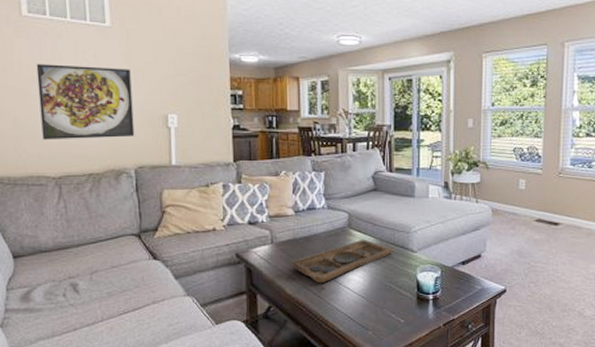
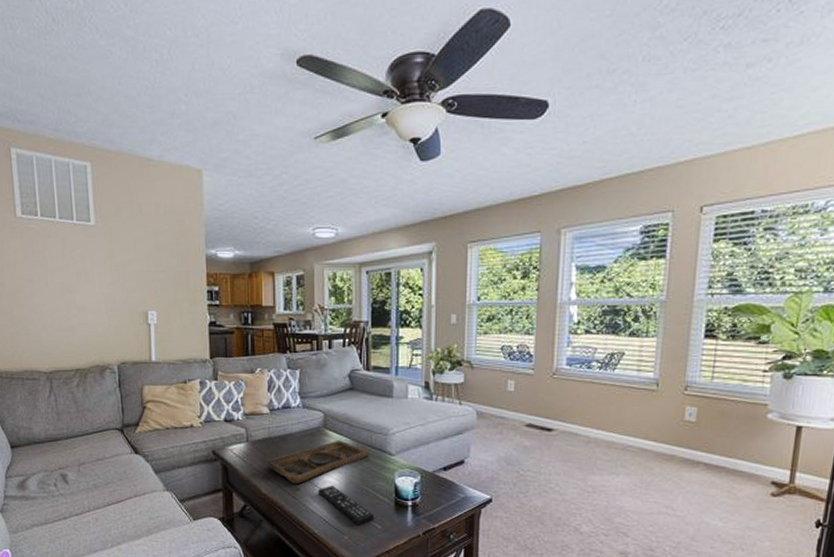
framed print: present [36,64,135,140] -> none [29,263,118,337]
remote control: none [342,282,397,321] -> present [317,484,374,526]

